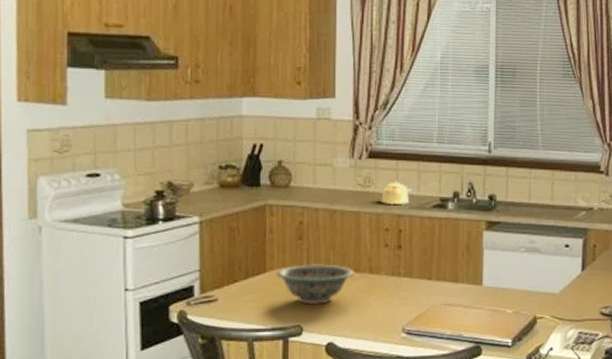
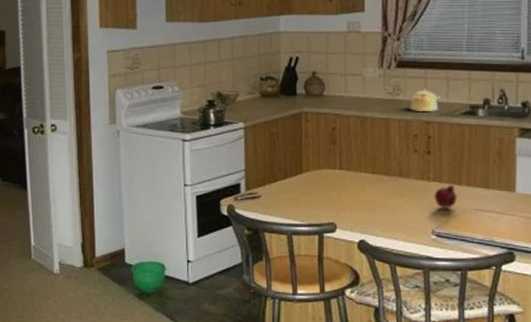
decorative bowl: present [276,264,354,305] -> none [311,167,384,204]
fruit: none [405,279,428,305] -> present [434,184,458,208]

